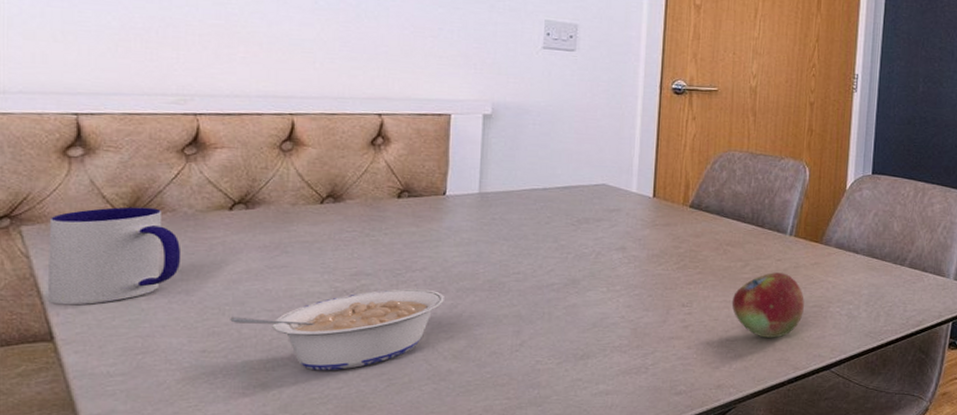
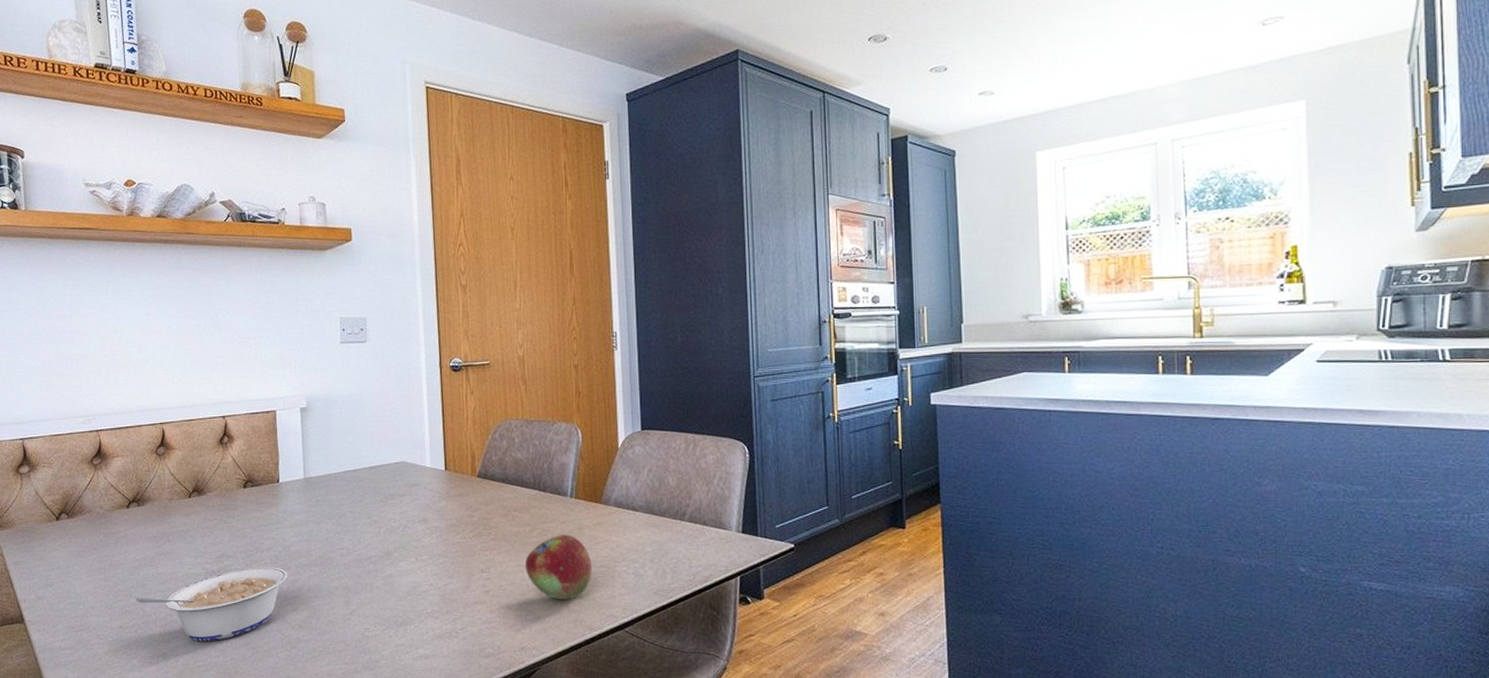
mug: present [47,207,182,305] -> none [13,510,99,593]

